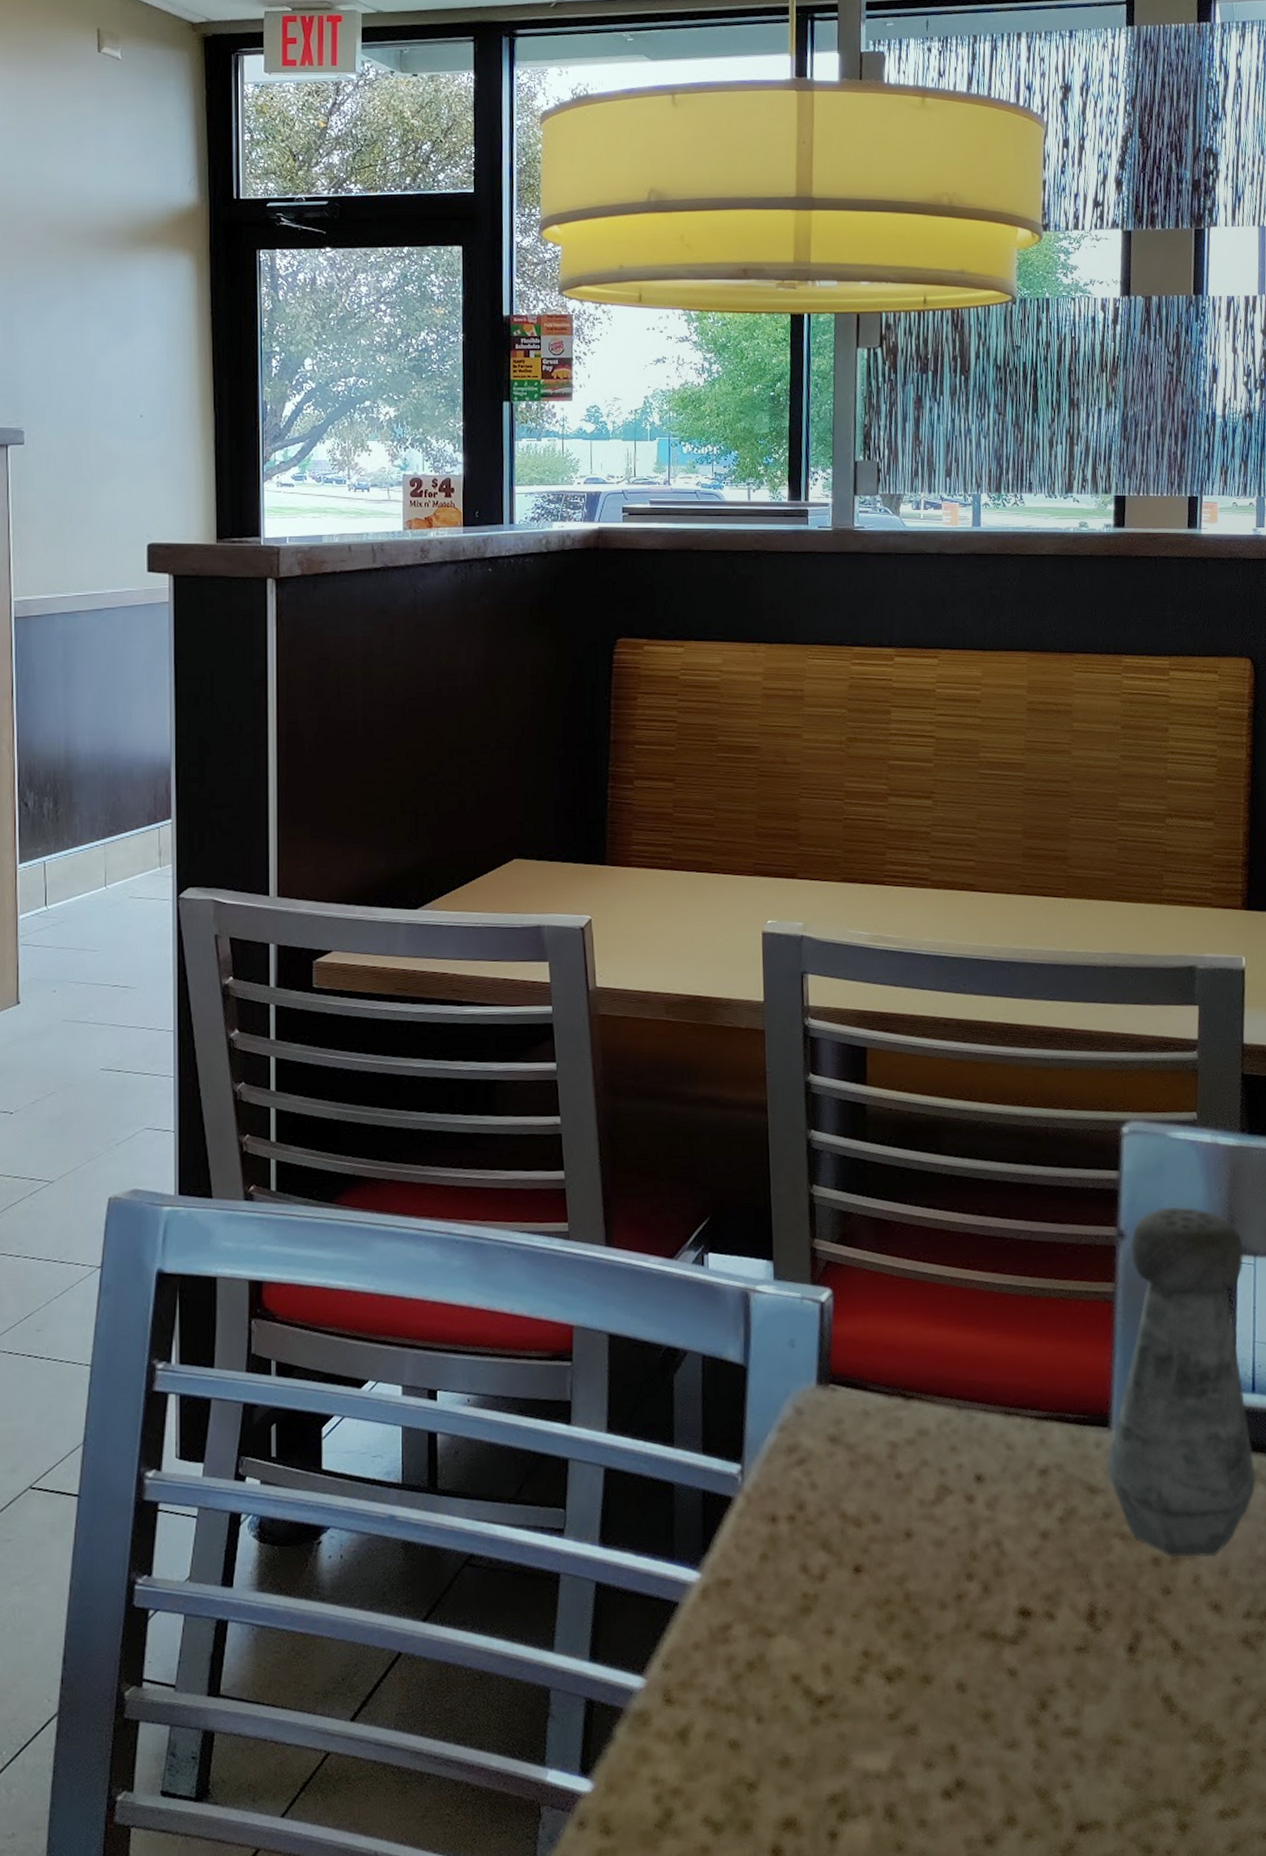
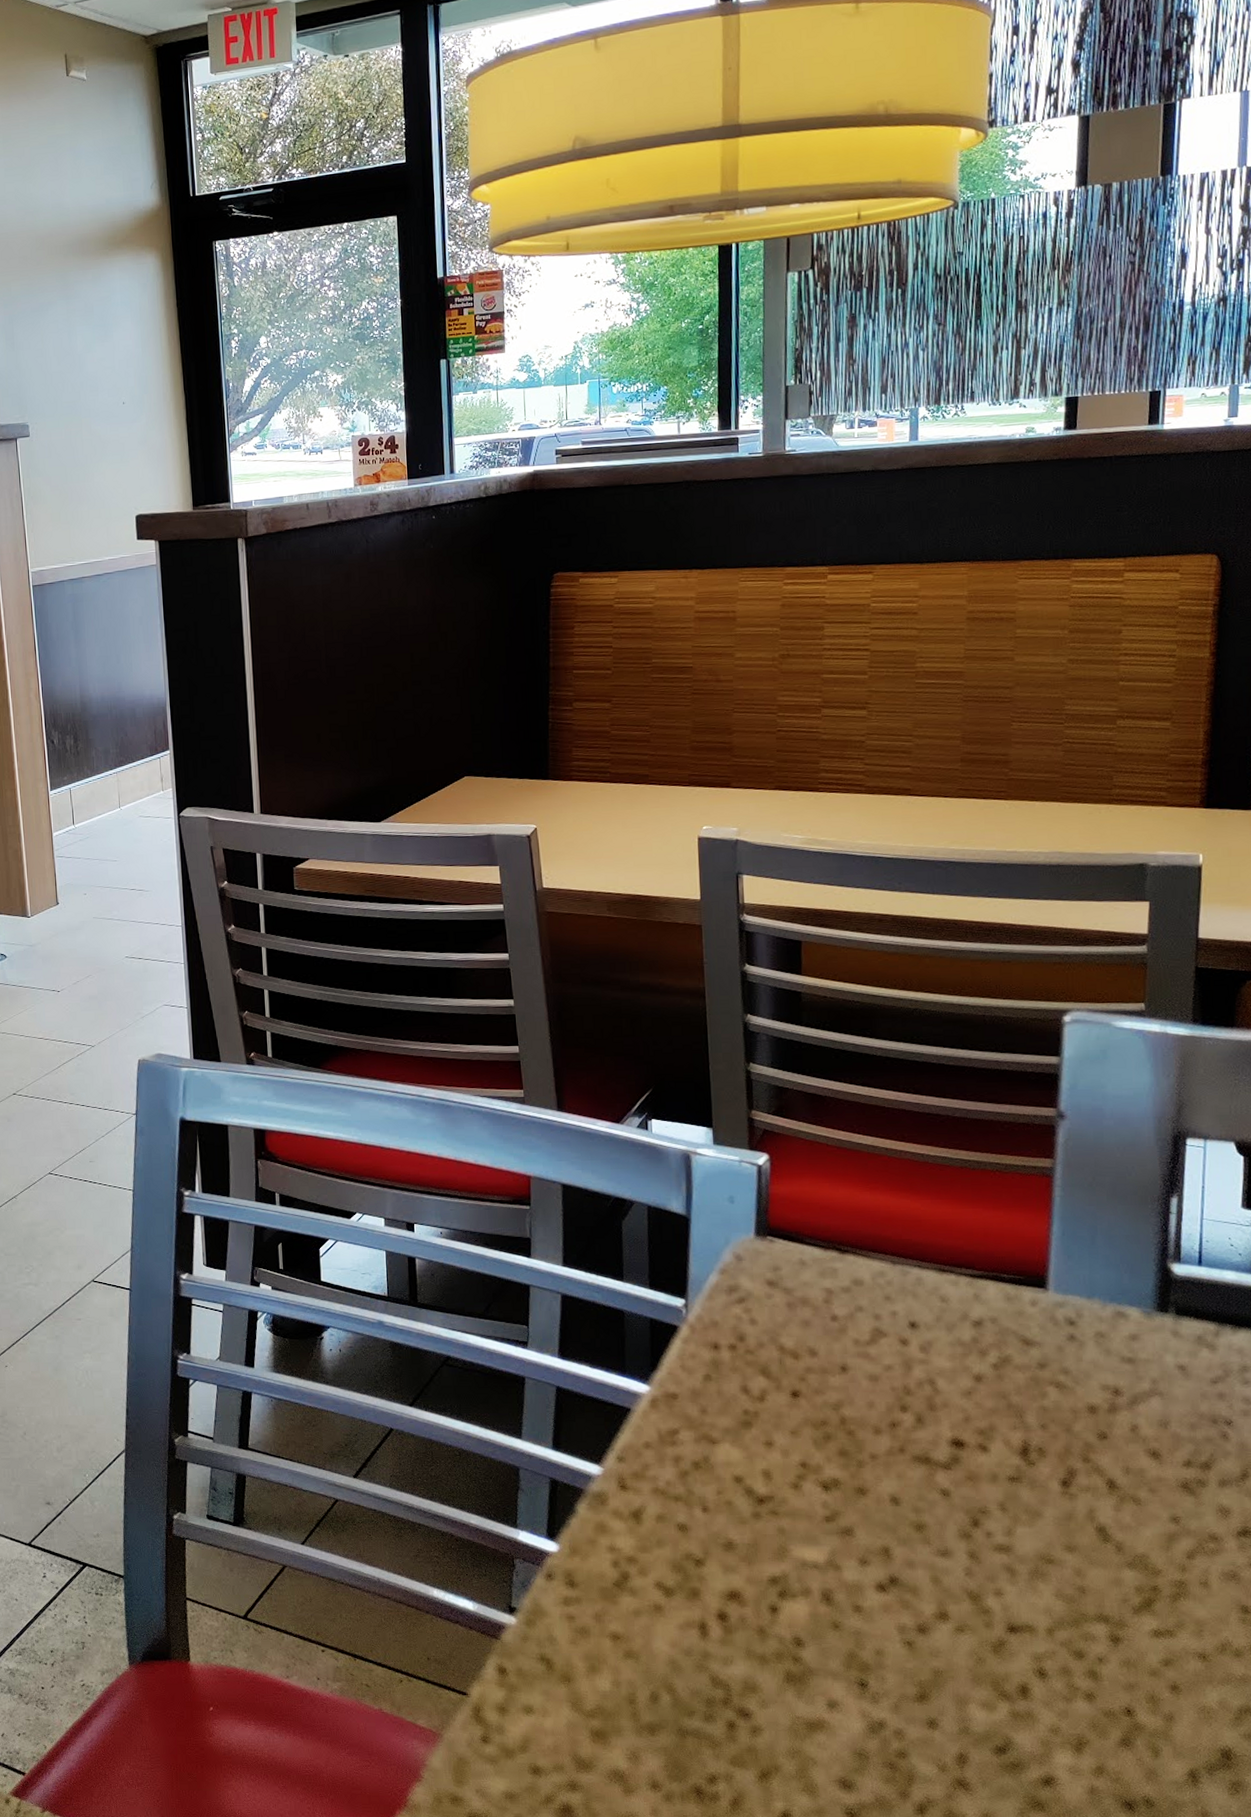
salt shaker: present [1106,1207,1256,1558] -> none [1042,1091,1200,1410]

